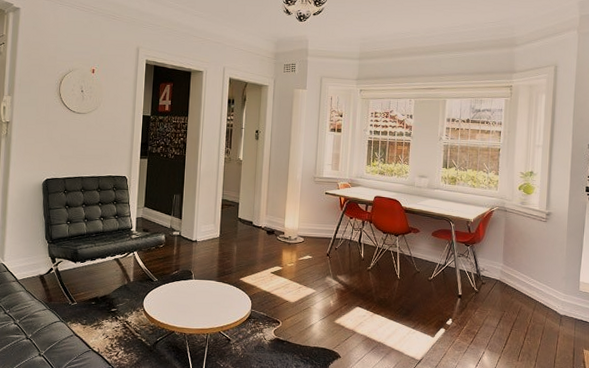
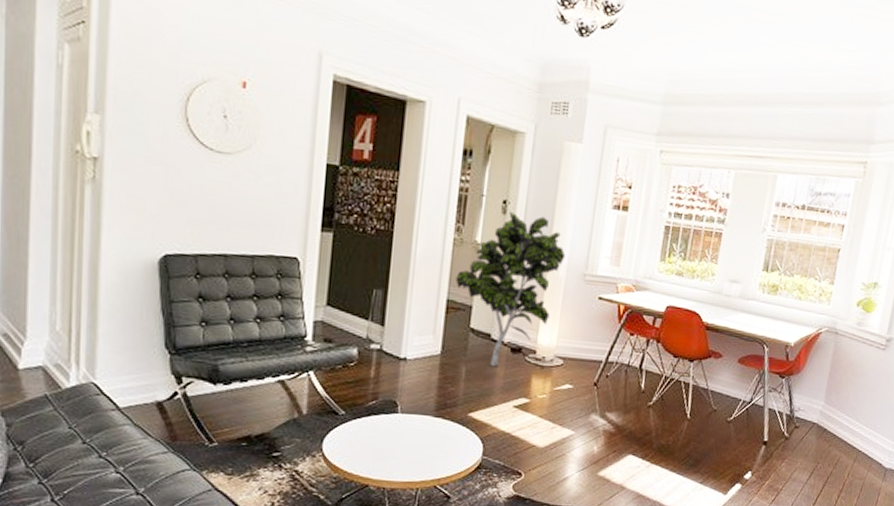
indoor plant: none [227,137,300,244] -> present [455,211,566,366]

